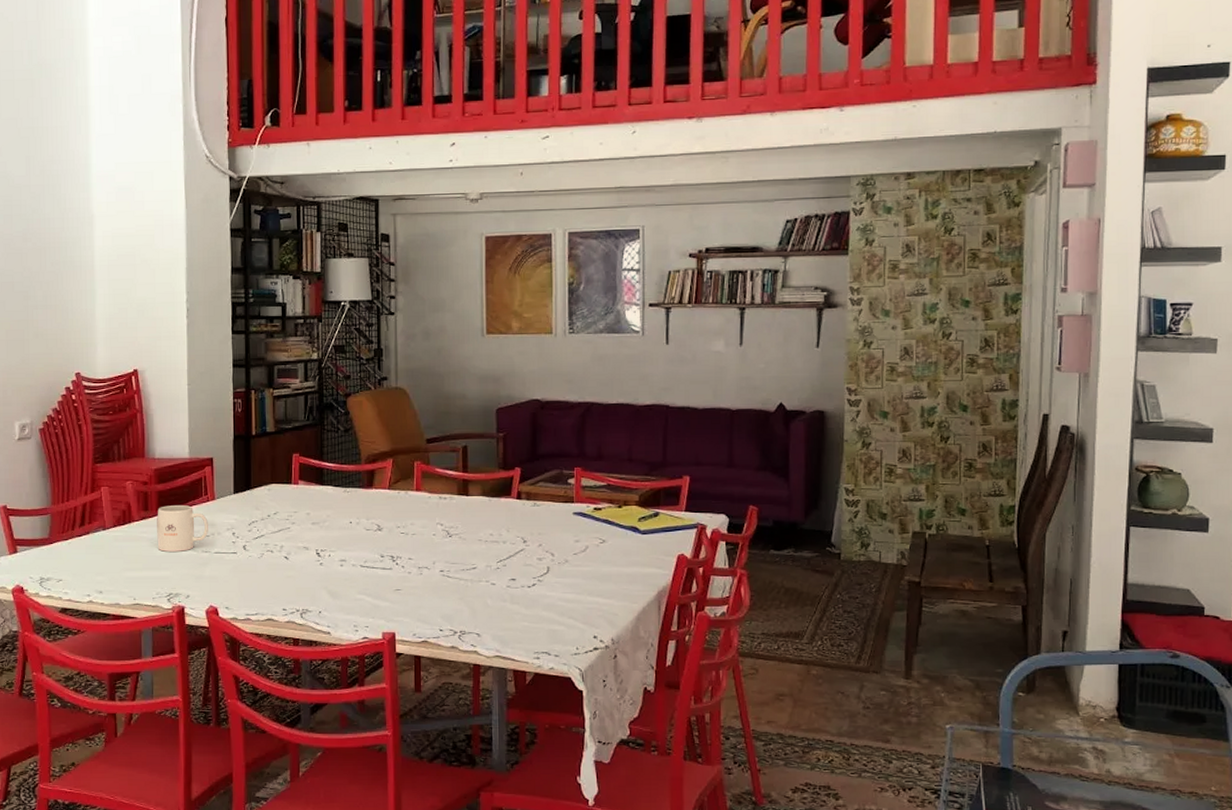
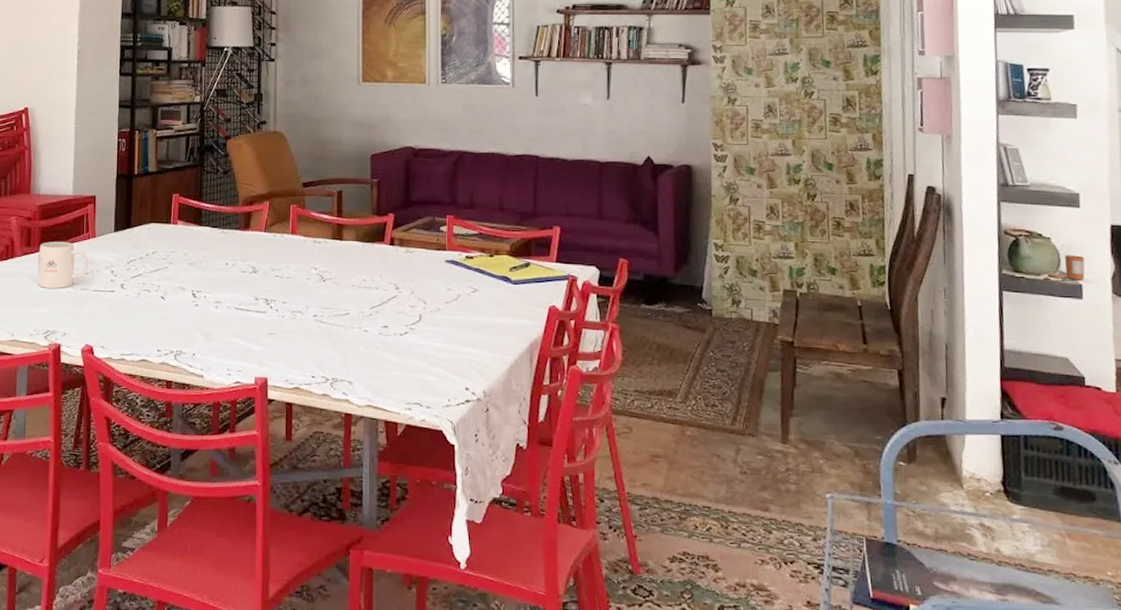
candle: none [1175,490,1213,514] -> present [1047,255,1085,281]

